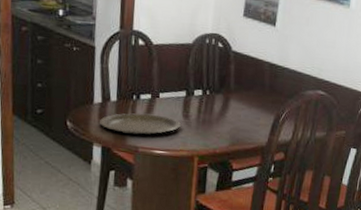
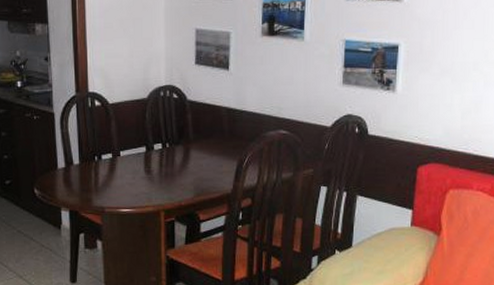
plate: present [100,113,182,135] -> none [65,173,145,195]

